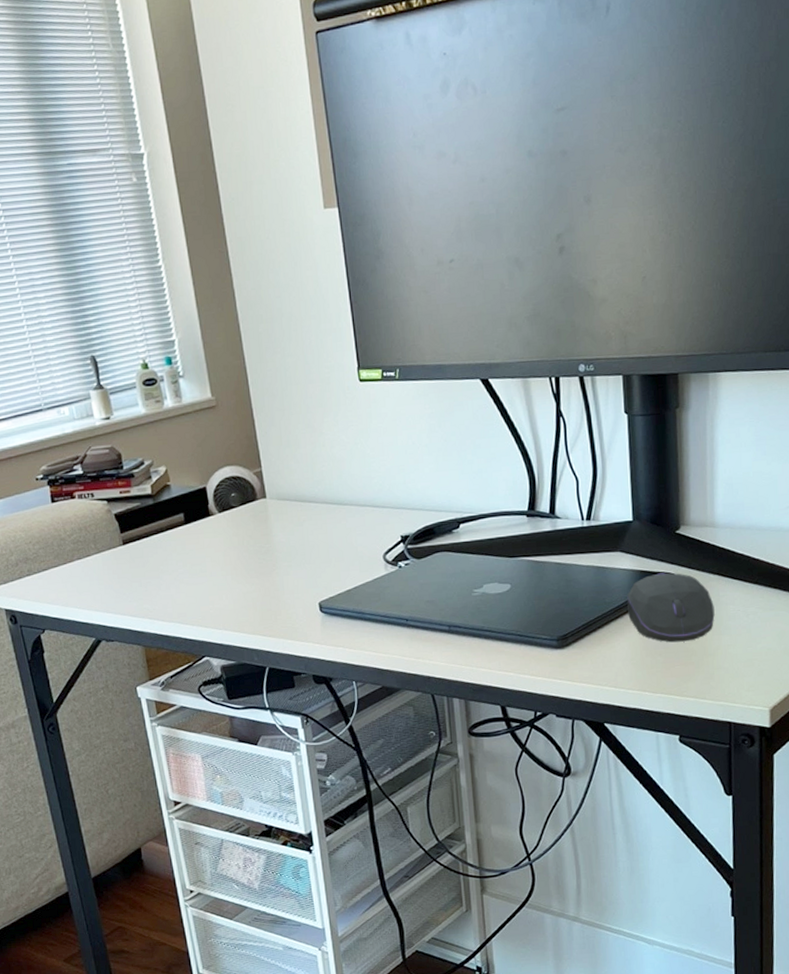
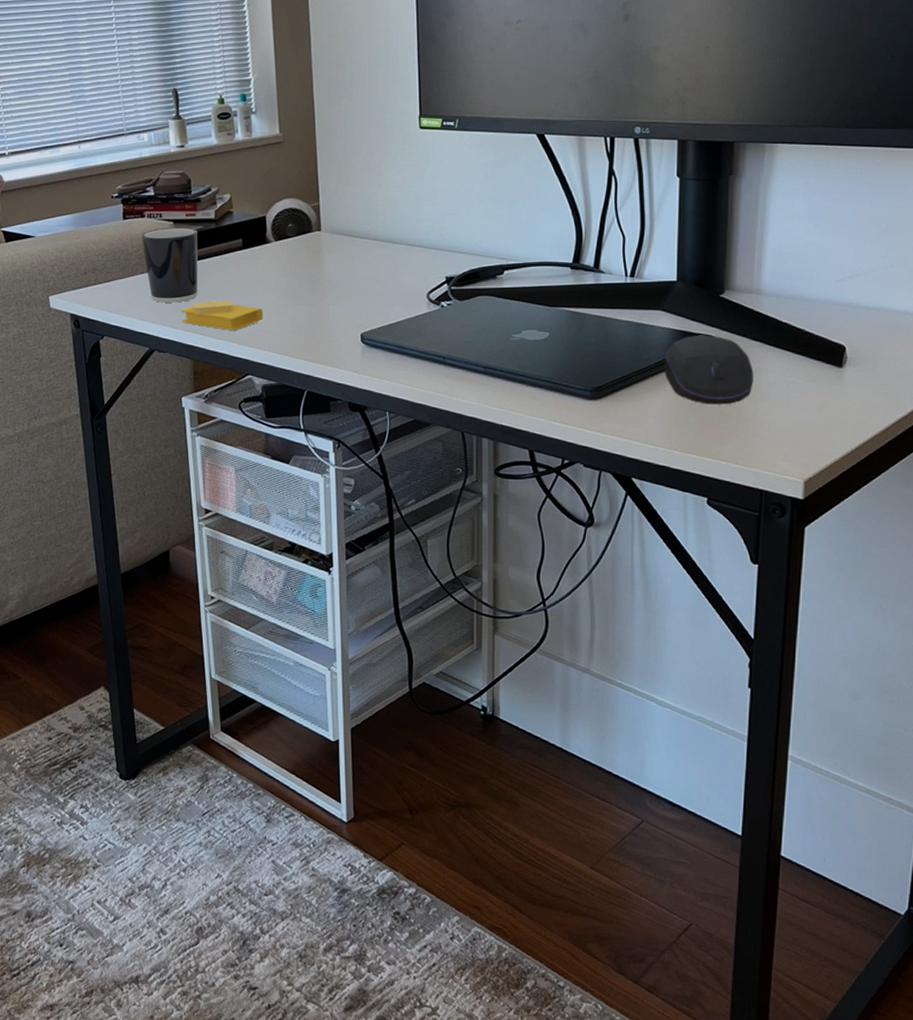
mug: none [73,505,142,589] -> present [141,227,198,303]
sticky notes: none [125,579,215,612] -> present [180,300,264,330]

